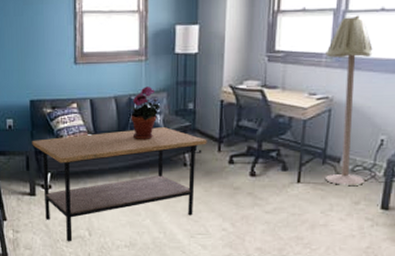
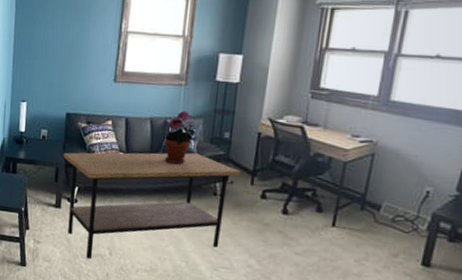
floor lamp: present [325,15,373,185] -> none [363,60,425,237]

